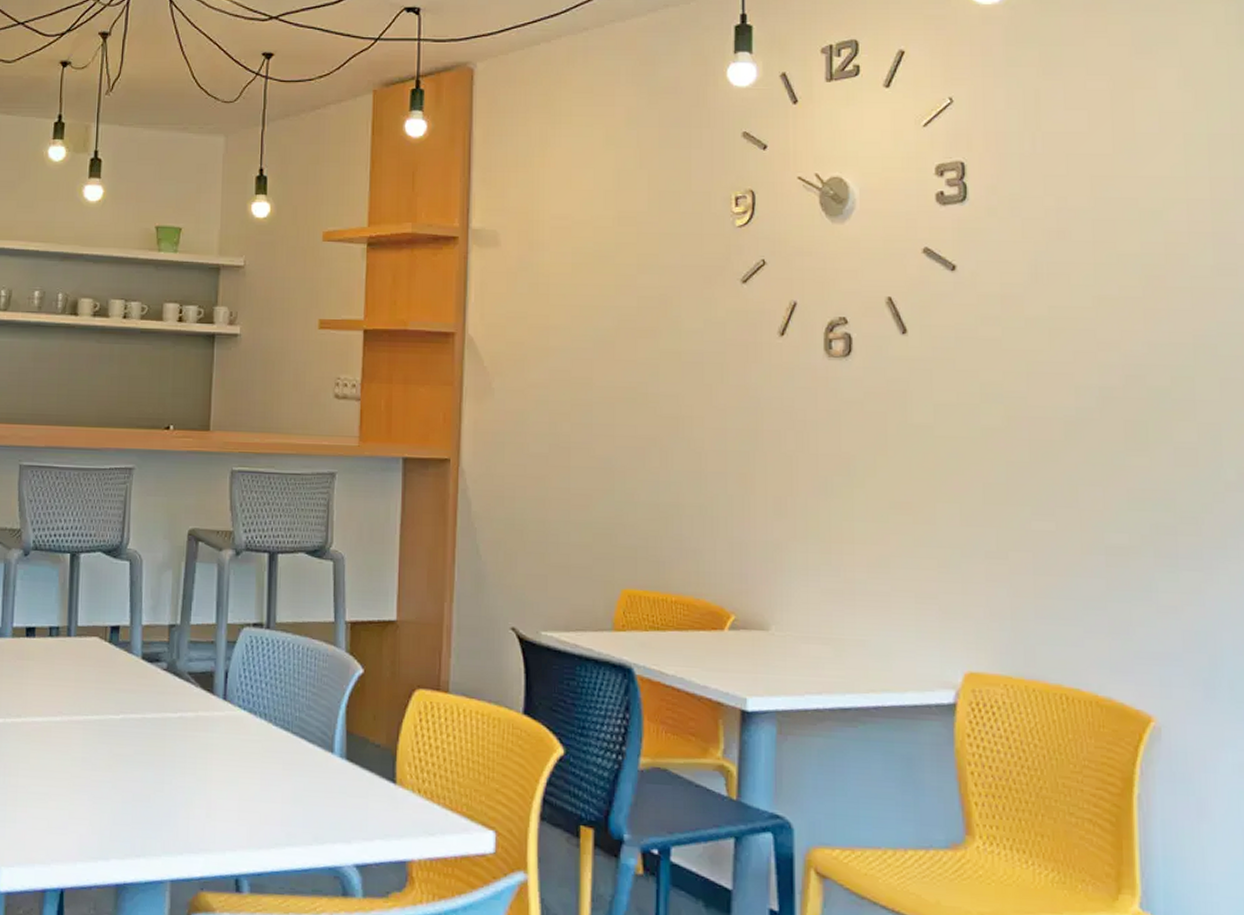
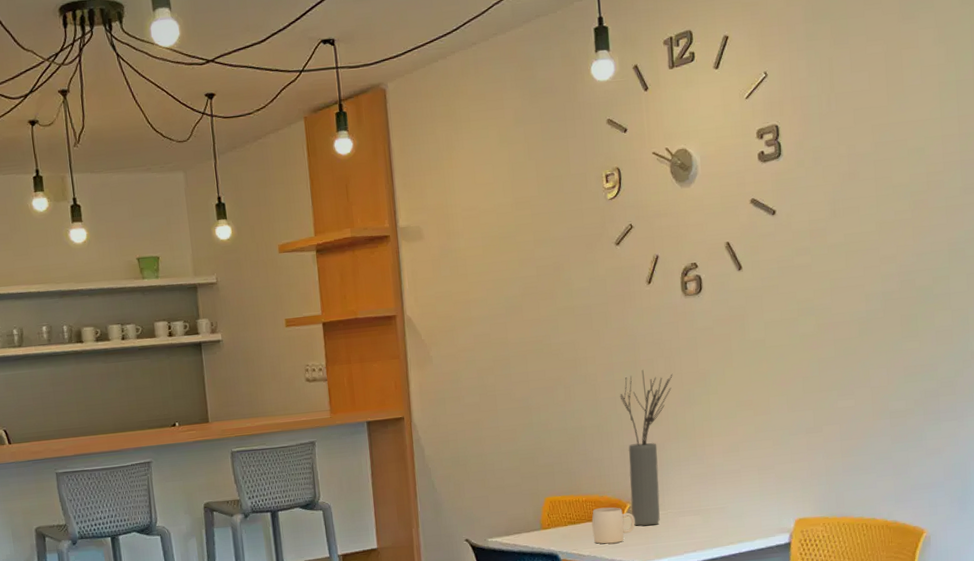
mug: none [681,614,740,665] -> present [591,507,635,544]
vase: none [731,442,805,649] -> present [619,369,673,526]

